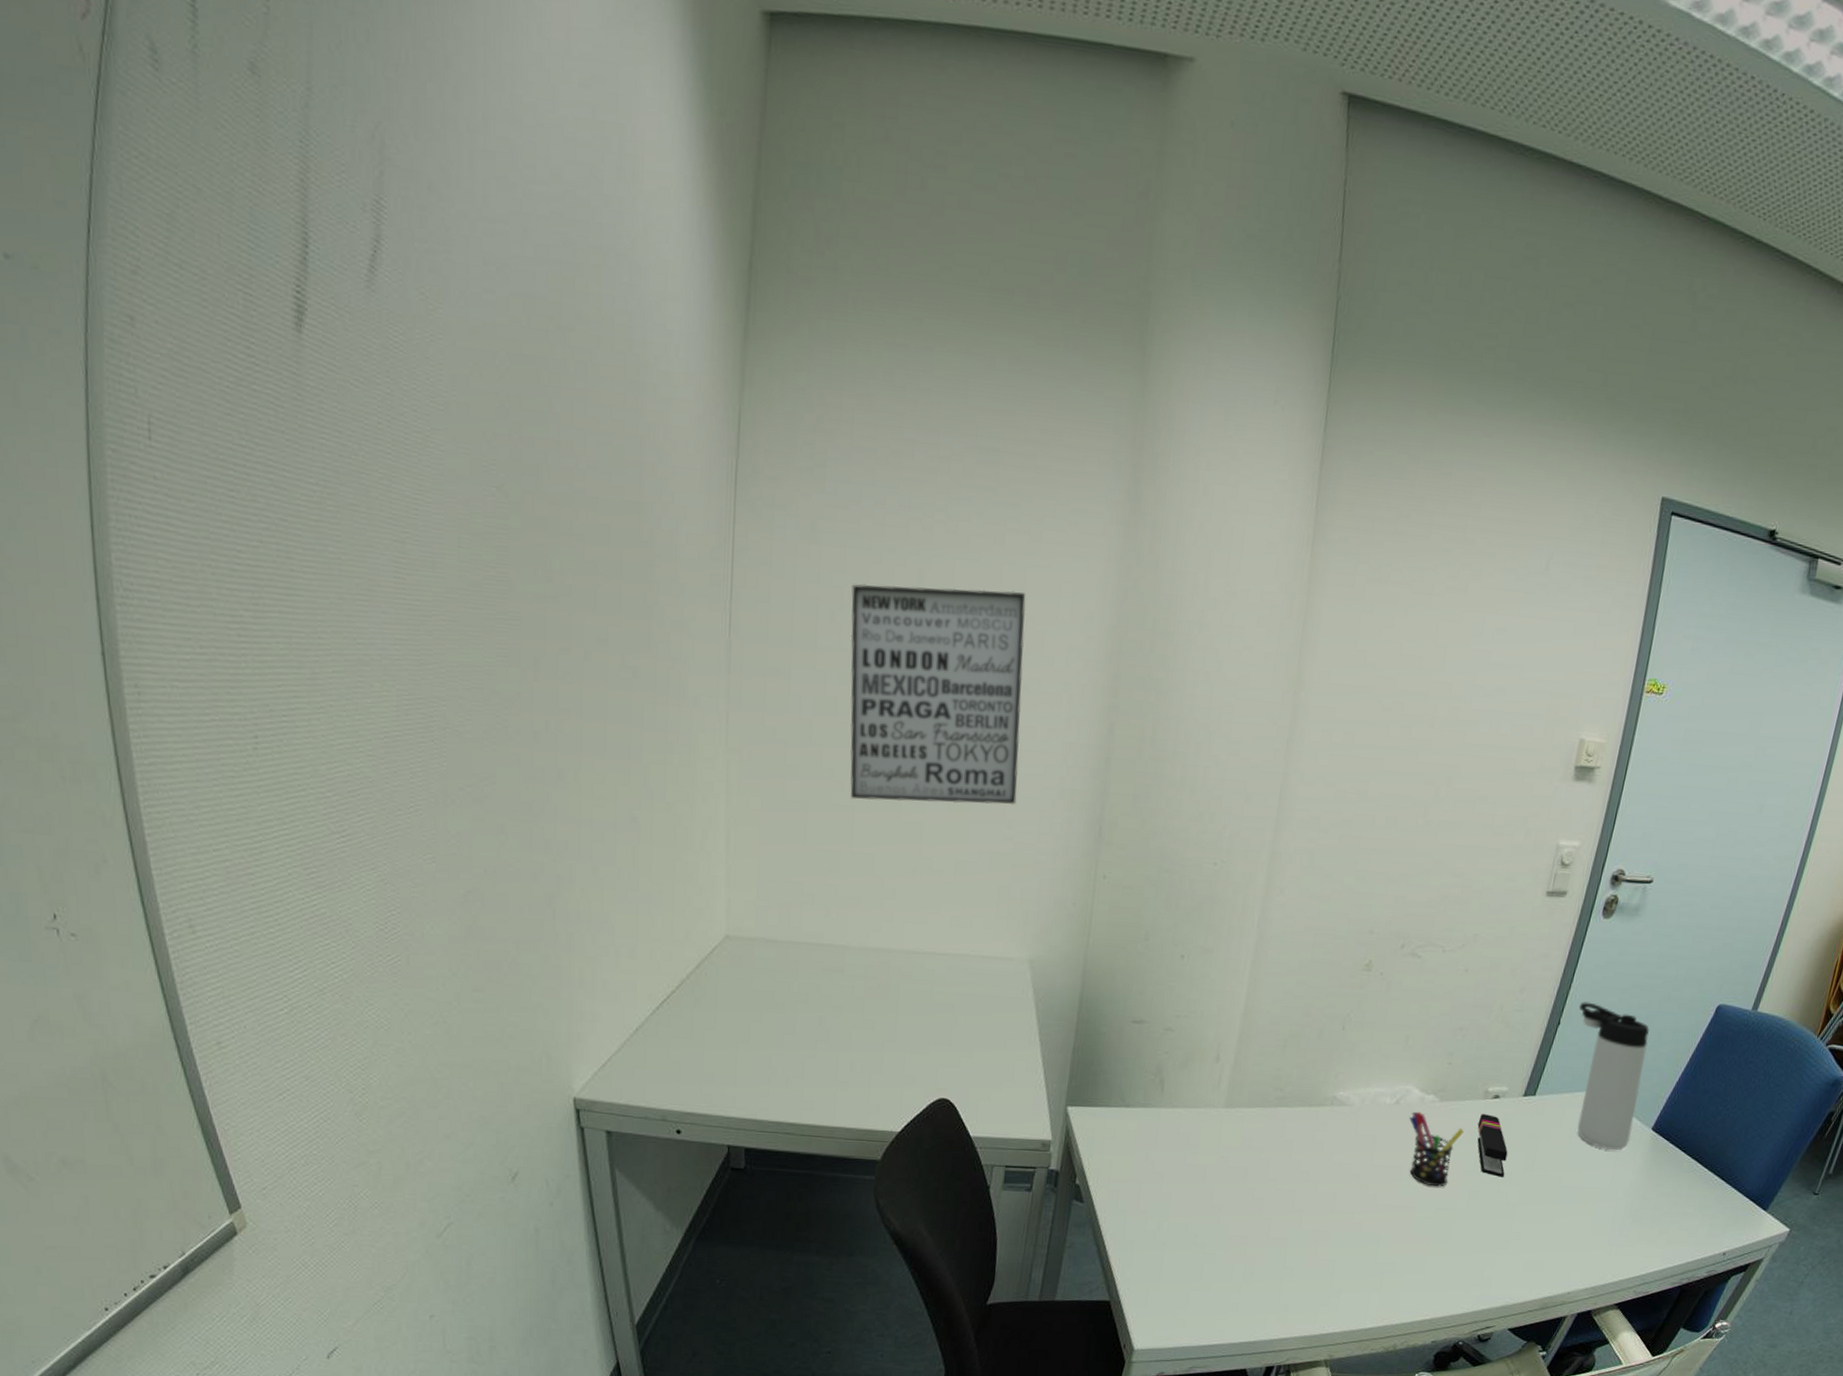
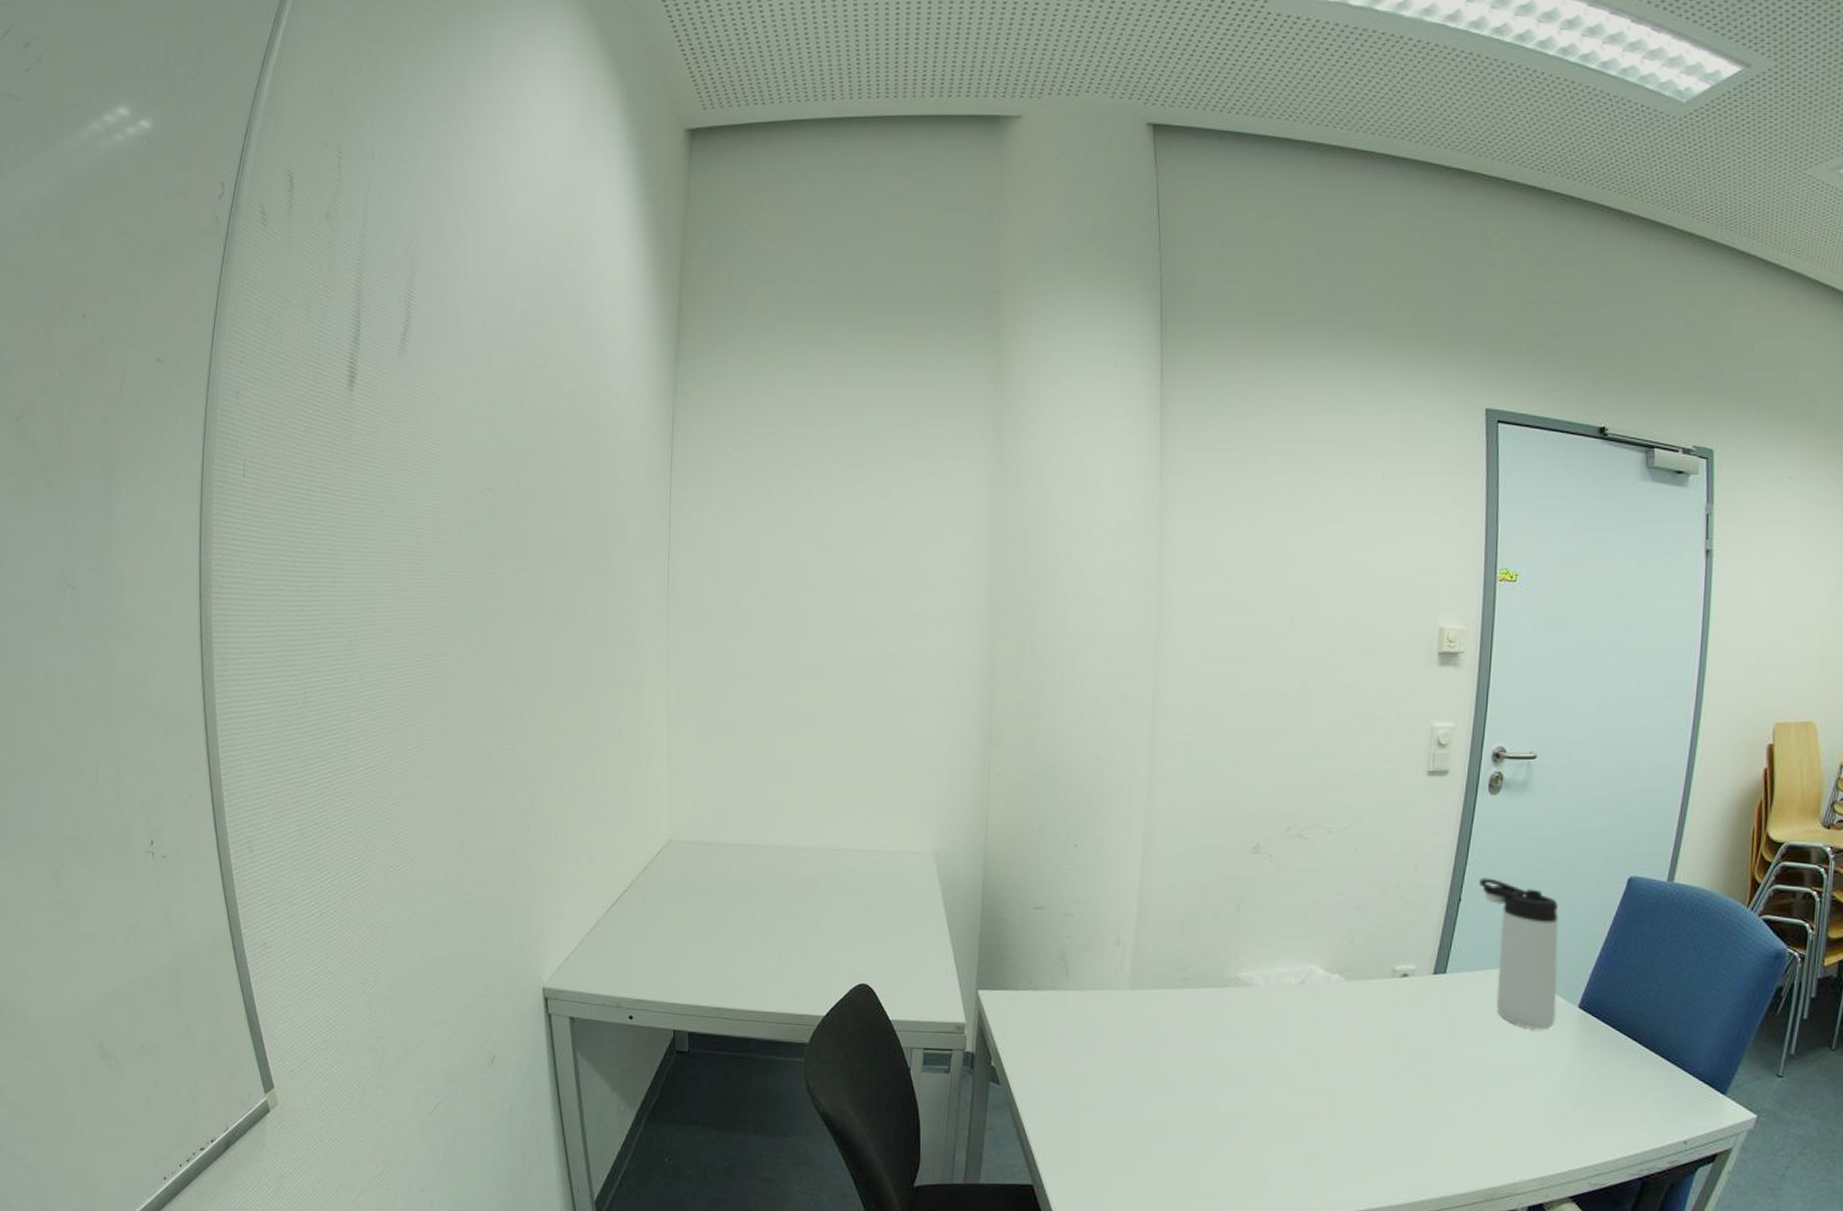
wall art: present [850,583,1026,806] -> none [766,535,914,718]
pen holder: present [1409,1111,1464,1187] -> none [1317,991,1375,1069]
stapler: present [1477,1114,1508,1177] -> none [1389,993,1425,1059]

